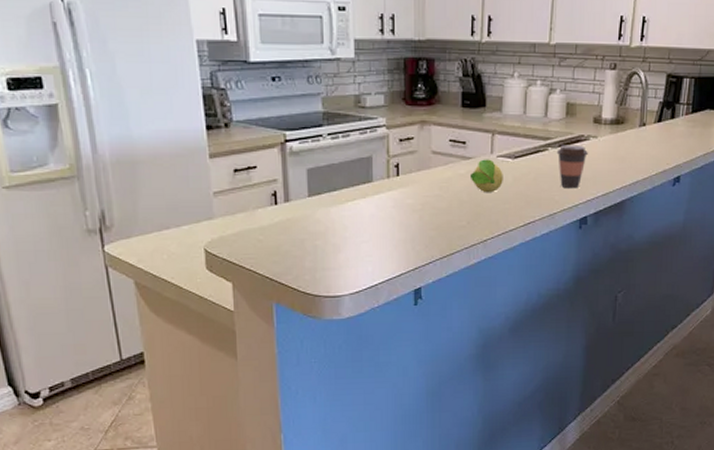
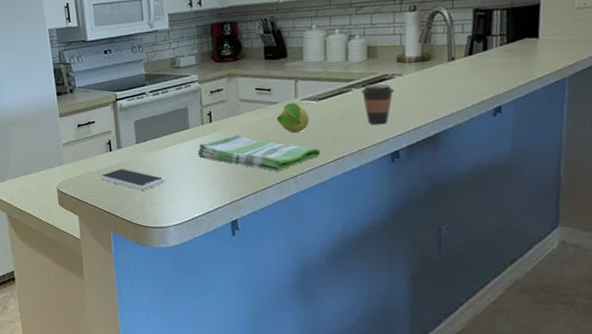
smartphone: none [261,225,342,253] -> present [100,168,165,190]
dish towel: none [381,191,513,235] -> present [197,134,321,172]

